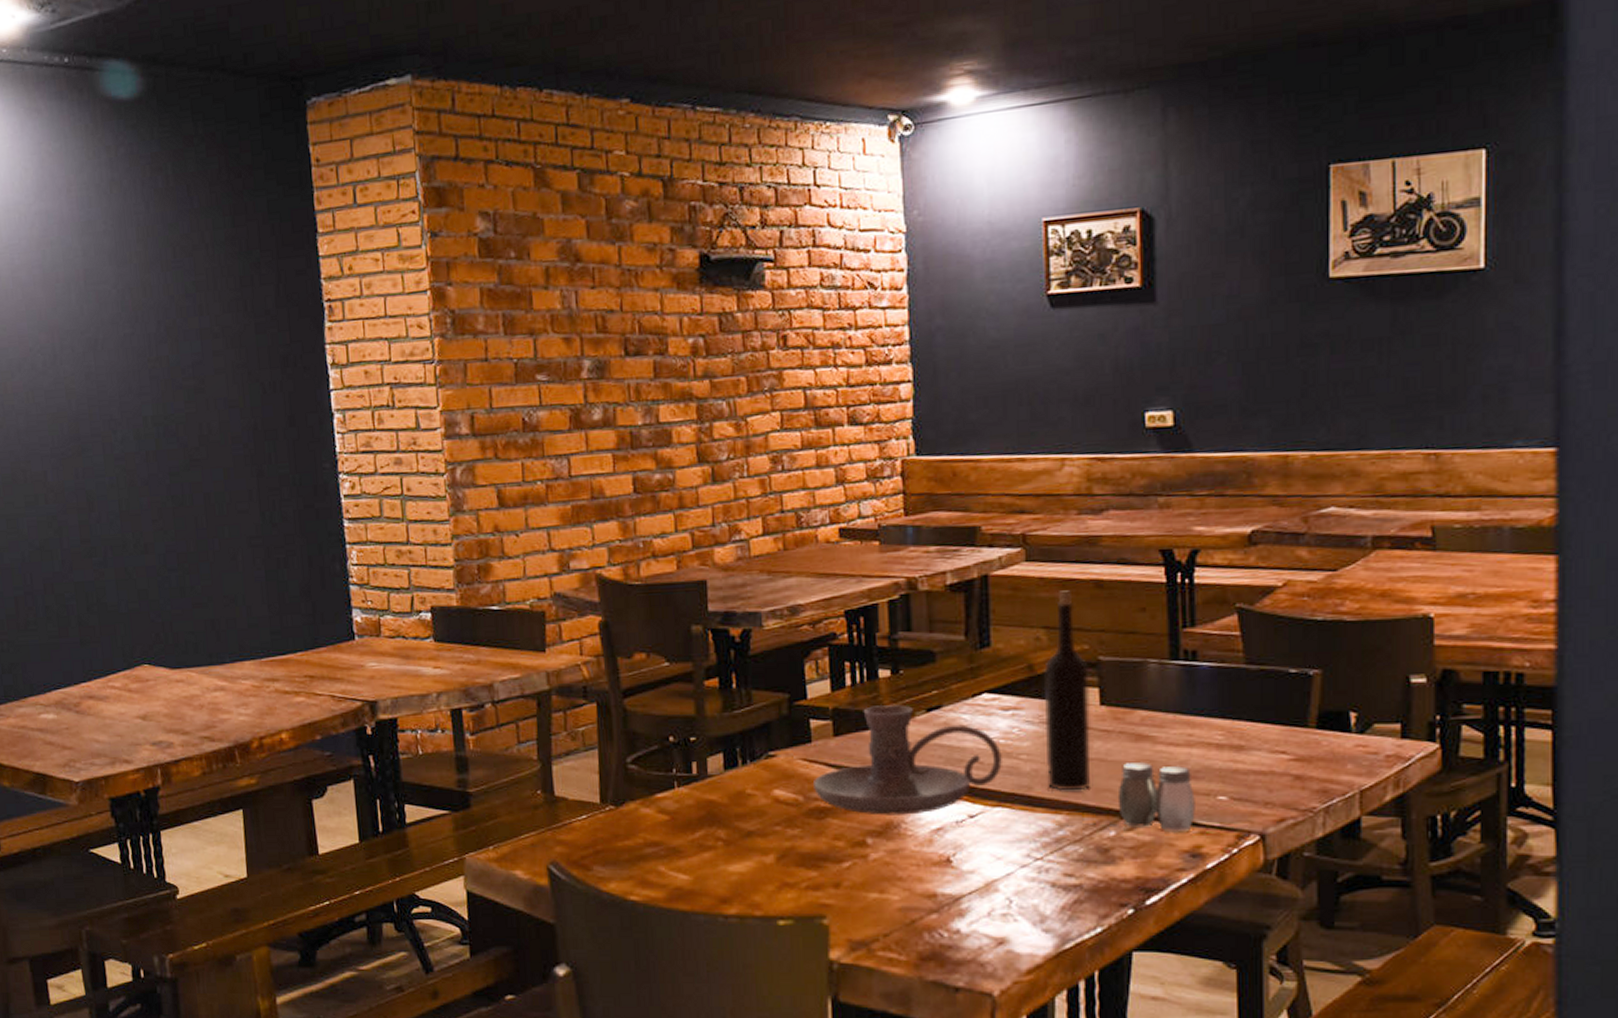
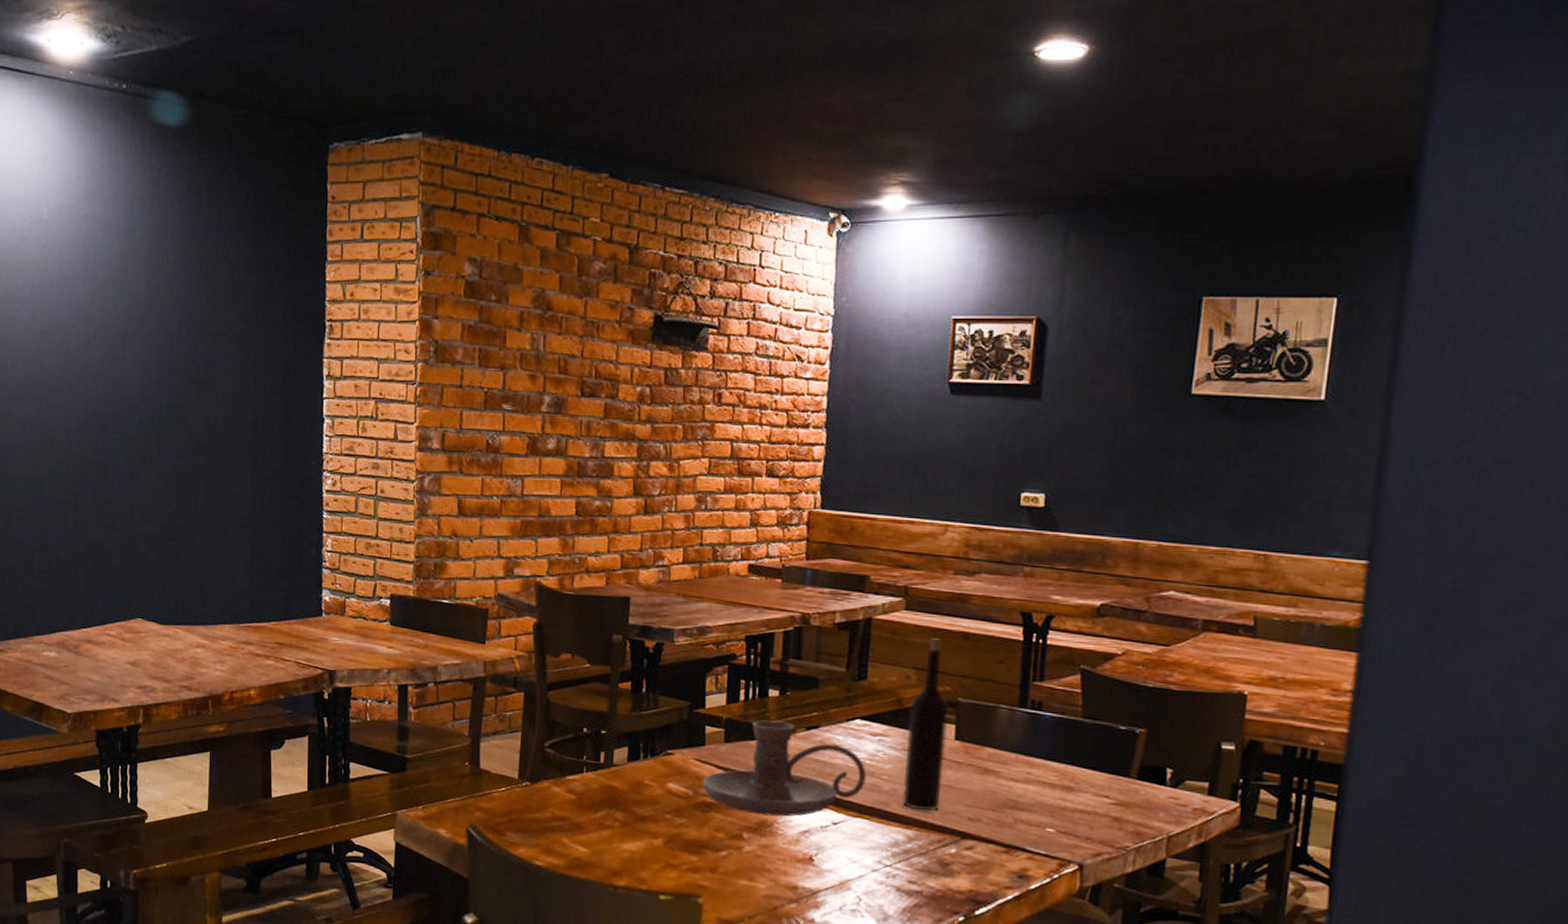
salt and pepper shaker: present [1117,762,1195,831] -> none [961,792,1027,855]

